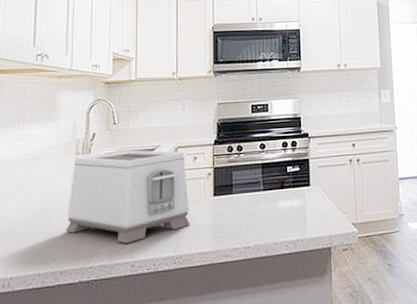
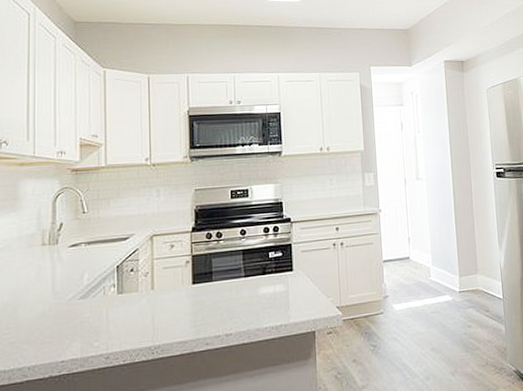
toaster: present [66,150,190,244] -> none [33,239,168,336]

